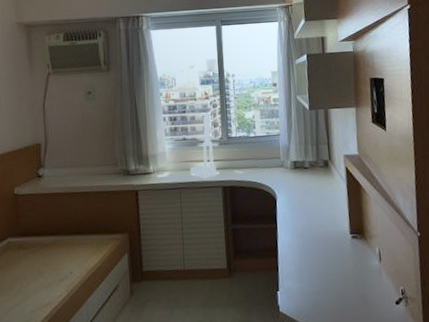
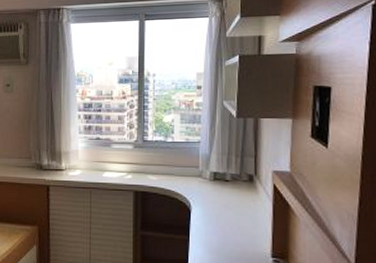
desk lamp: present [188,112,217,178] -> none [102,112,129,180]

